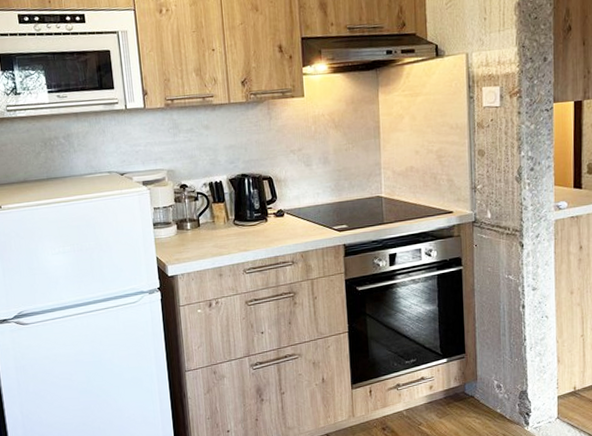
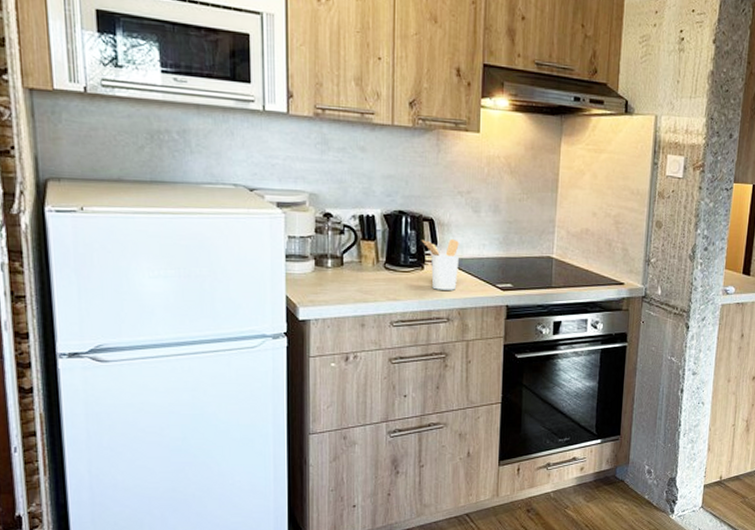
utensil holder: none [262,191,298,238] -> present [421,238,459,290]

